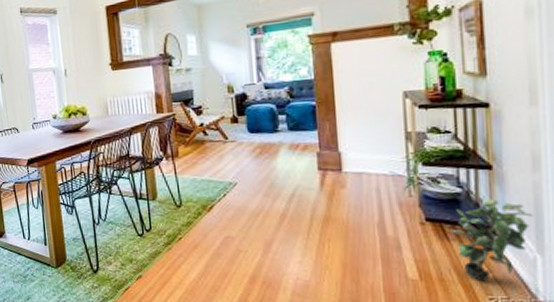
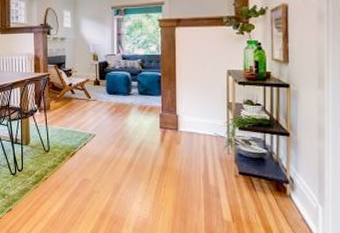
potted plant: present [450,198,533,282] -> none [257,159,318,225]

